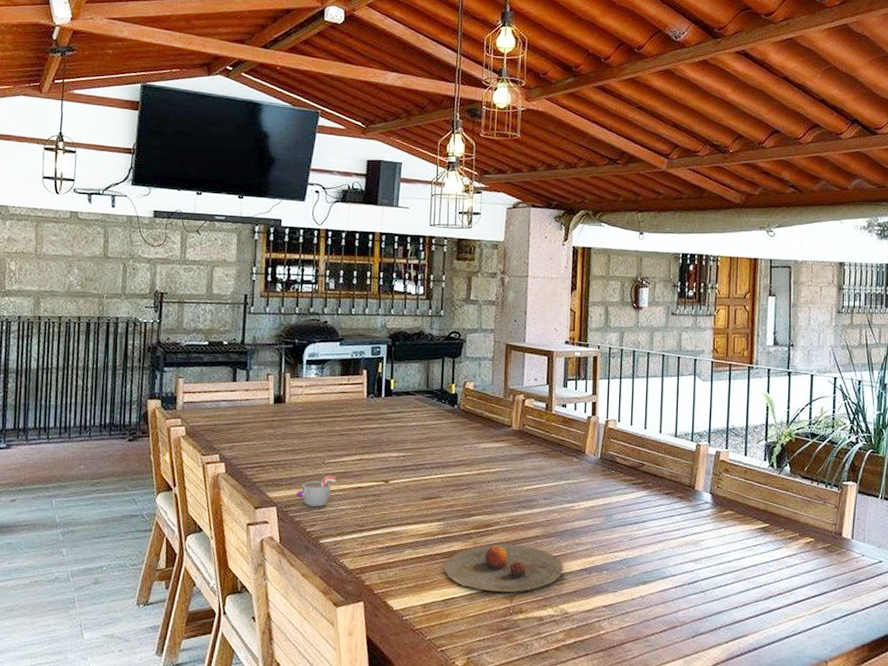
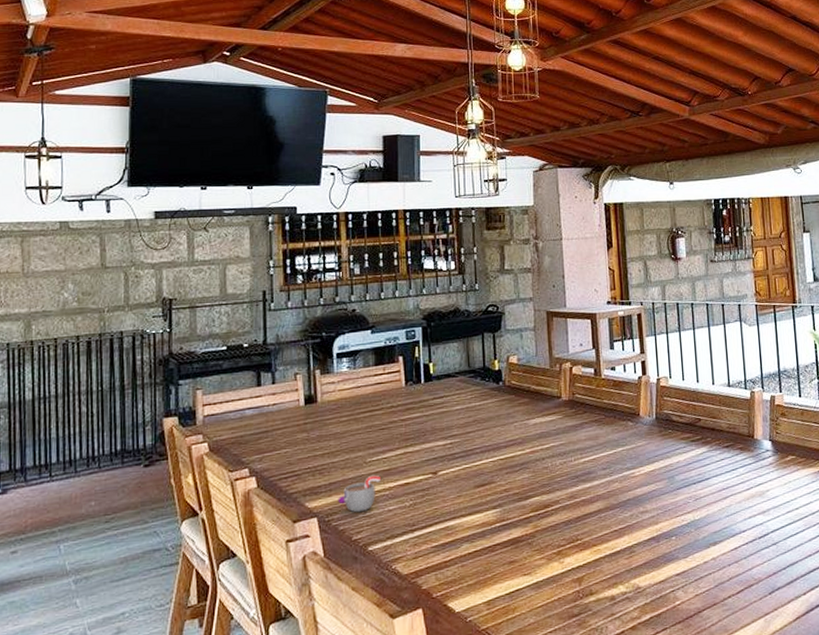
plate: present [444,544,564,592] -> none [505,522,631,577]

